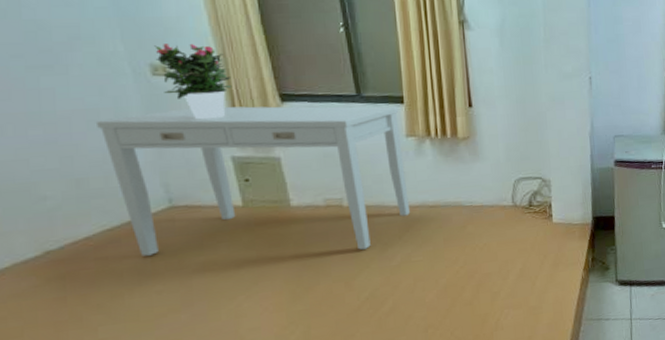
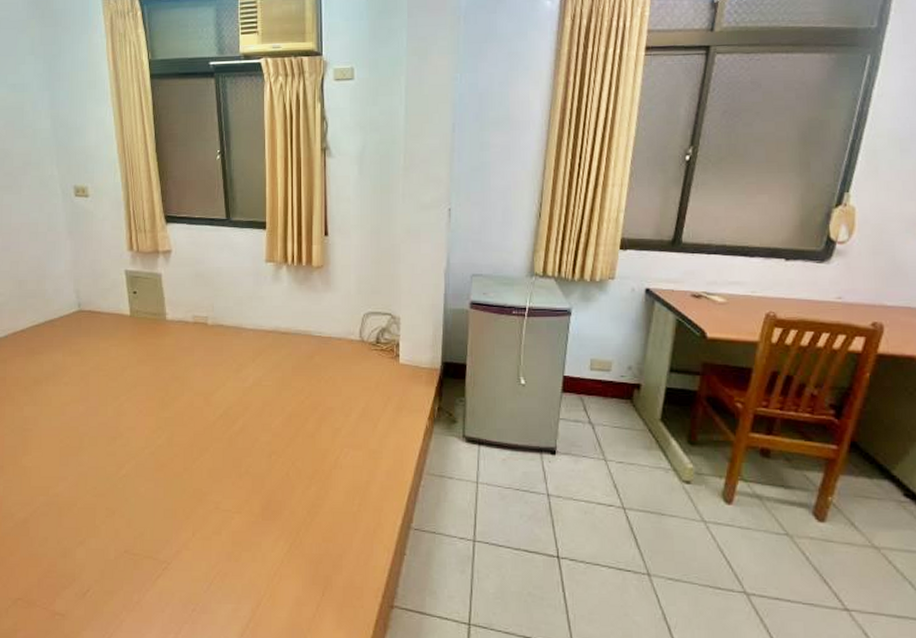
desk: present [95,106,411,256] -> none [35,225,265,368]
potted flower: present [154,43,232,119] -> none [78,169,130,235]

